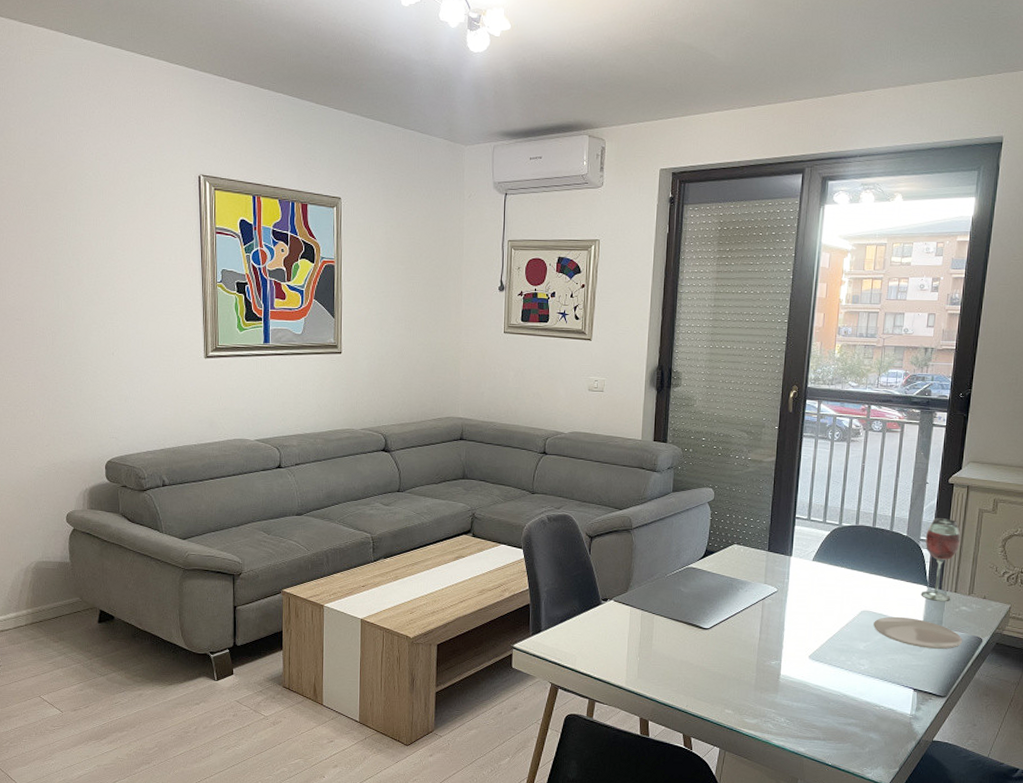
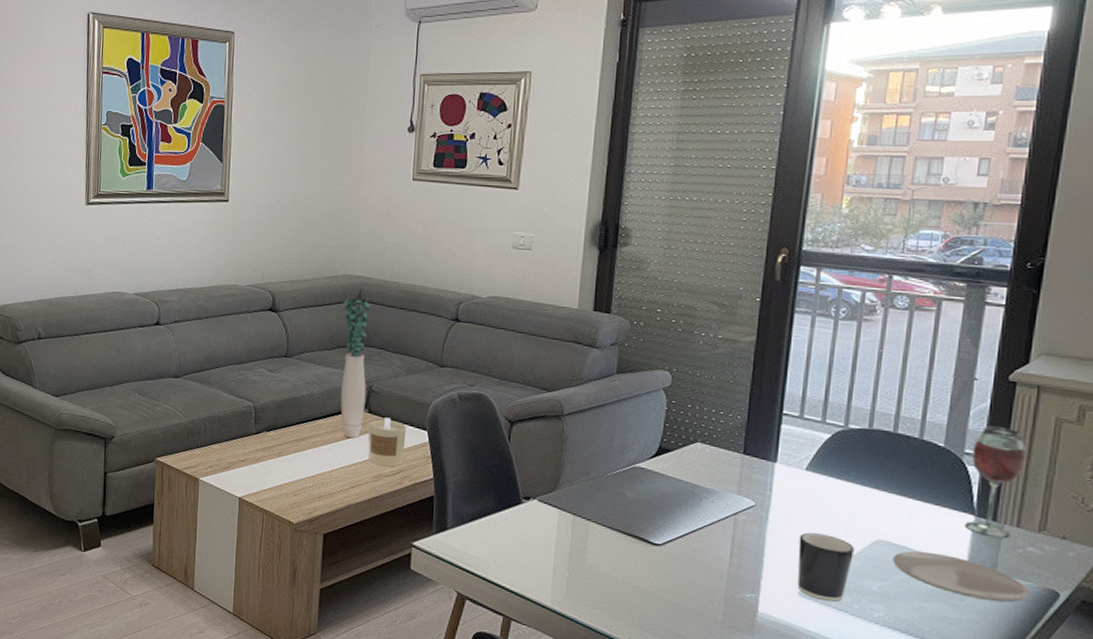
vase: none [448,432,471,560] -> present [340,292,370,439]
candle: none [472,540,505,582] -> present [367,417,407,467]
mug: none [808,609,847,661] -> present [797,532,854,602]

